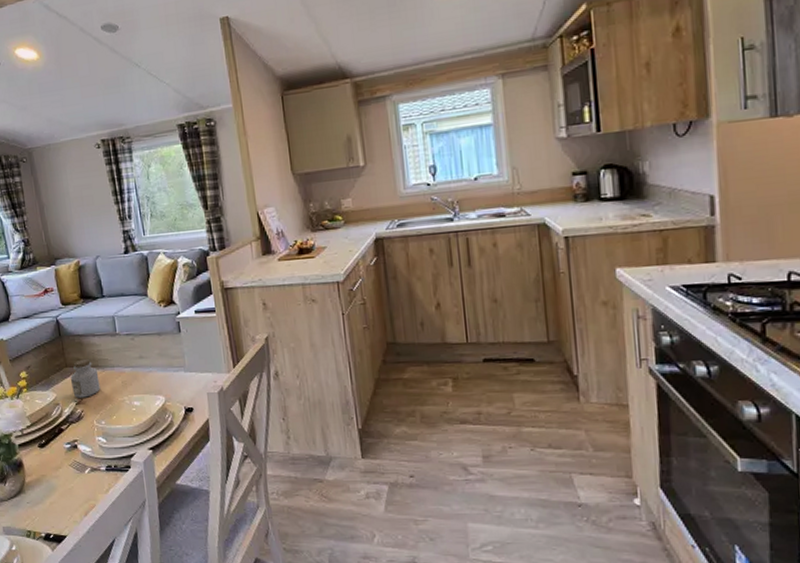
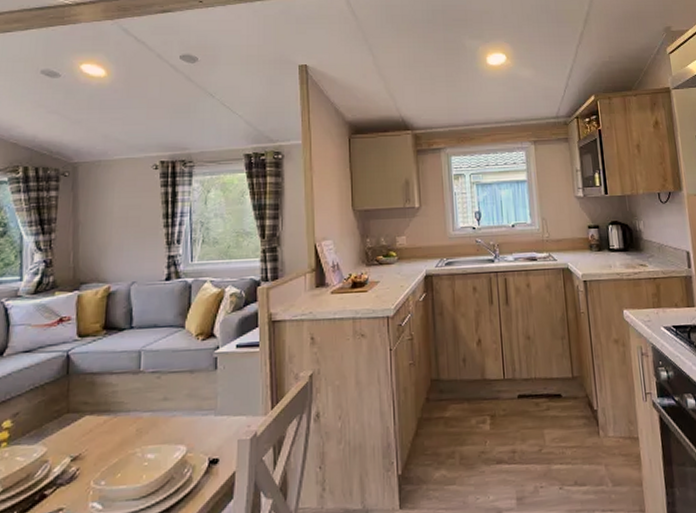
jar: present [71,358,100,398] -> none [70,401,109,452]

